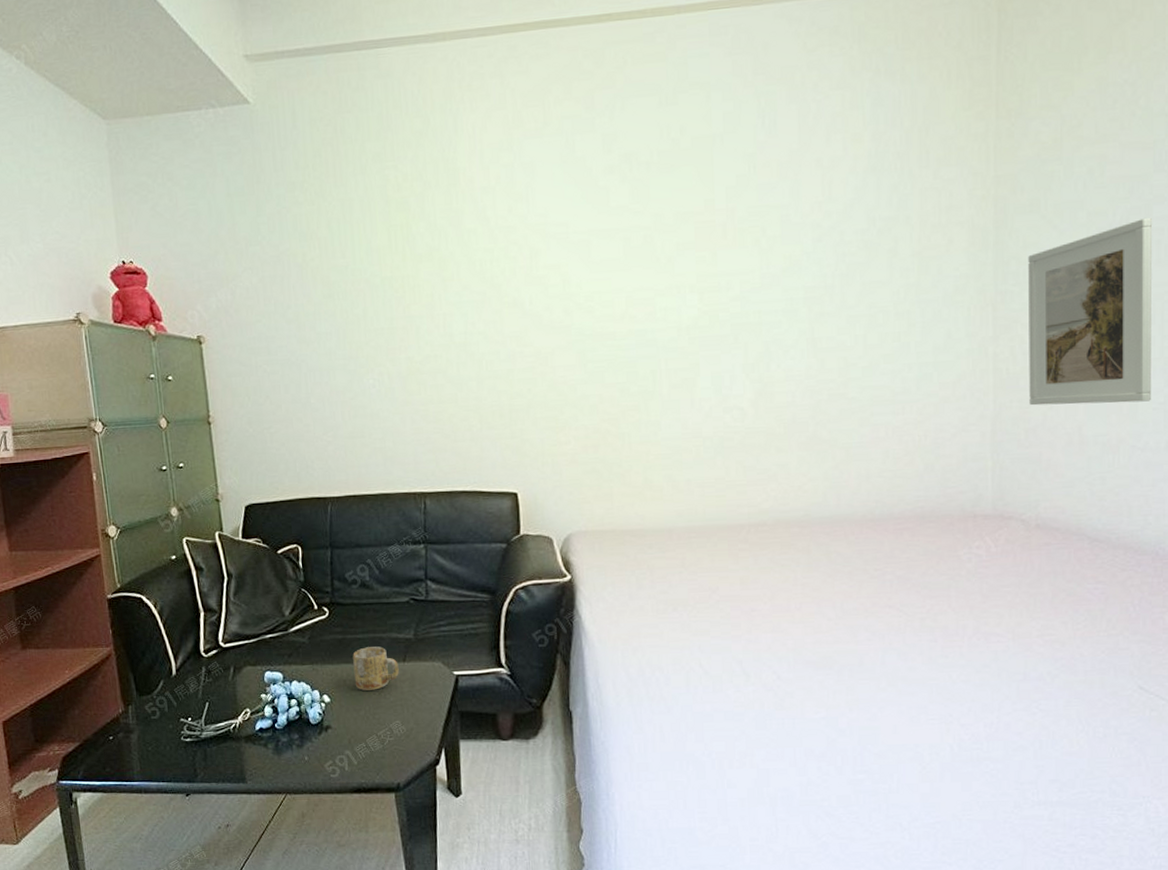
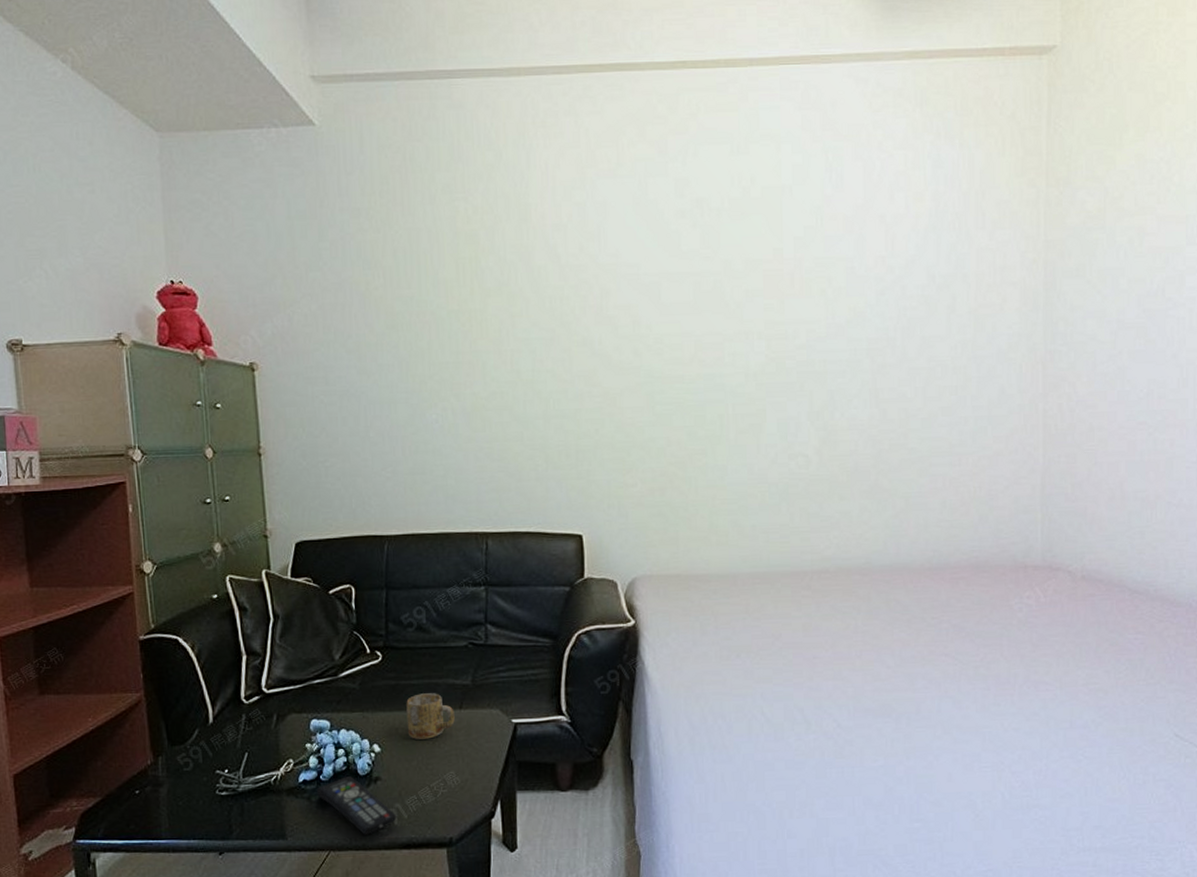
remote control: none [273,725,348,780] -> present [317,776,397,835]
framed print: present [1028,217,1152,406] -> none [1075,287,1185,461]

